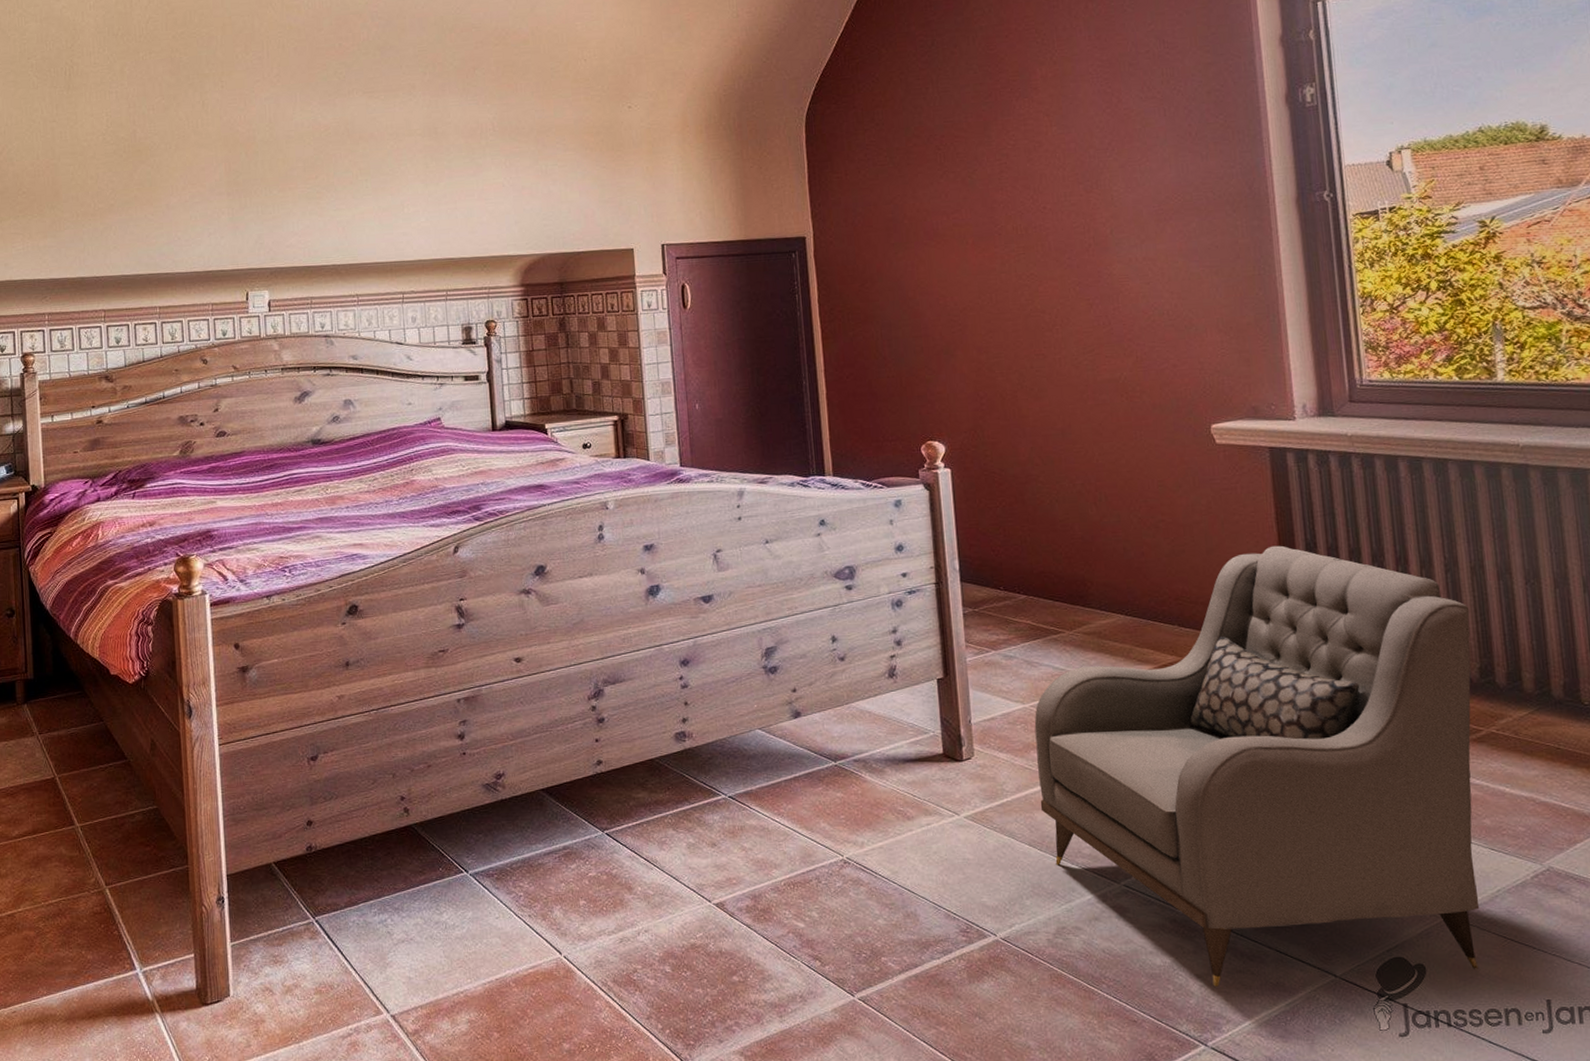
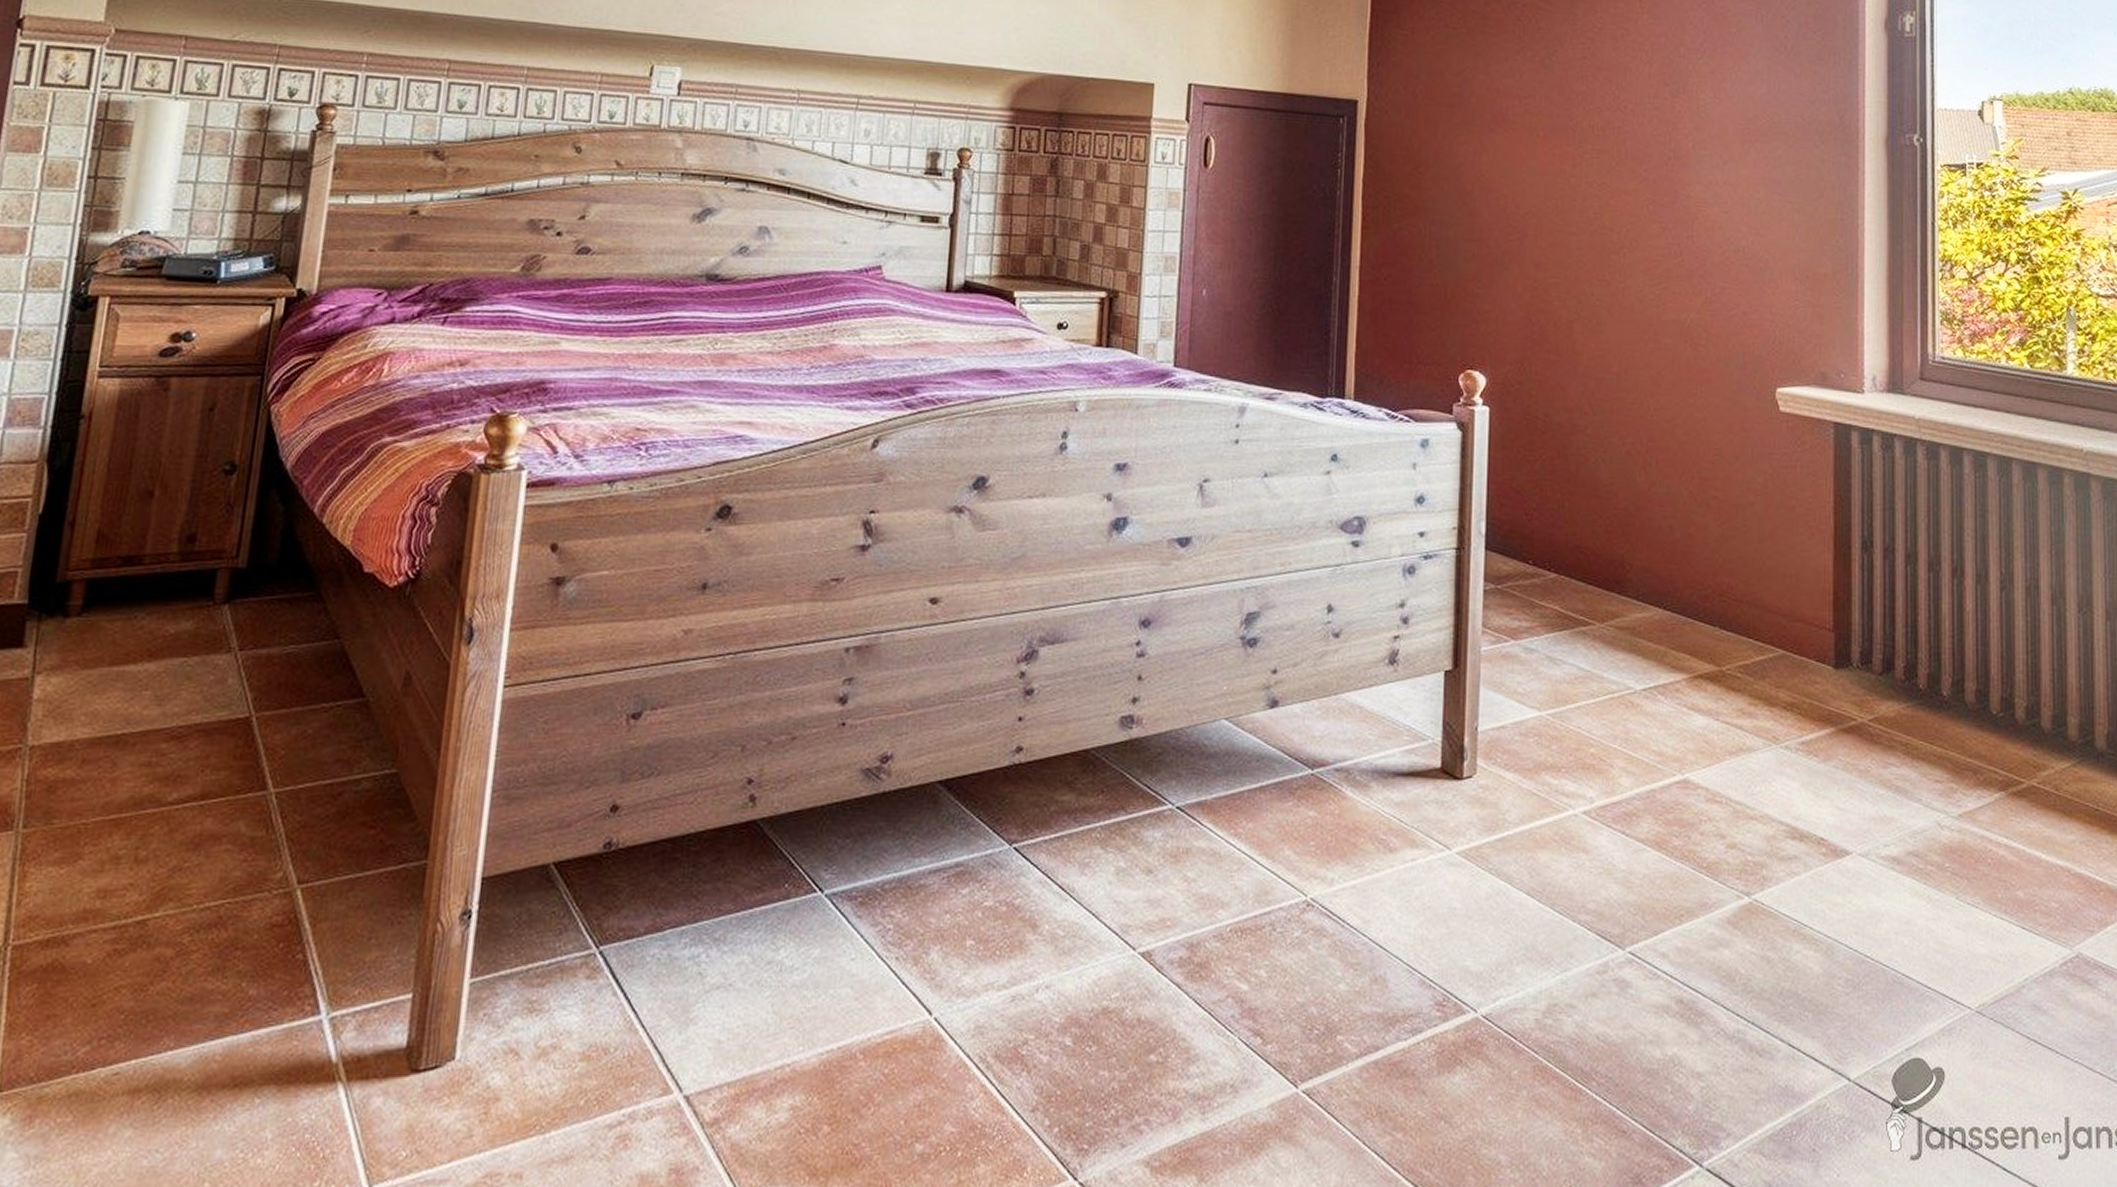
armchair: present [1034,545,1480,987] -> none [1545,540,2021,1089]

